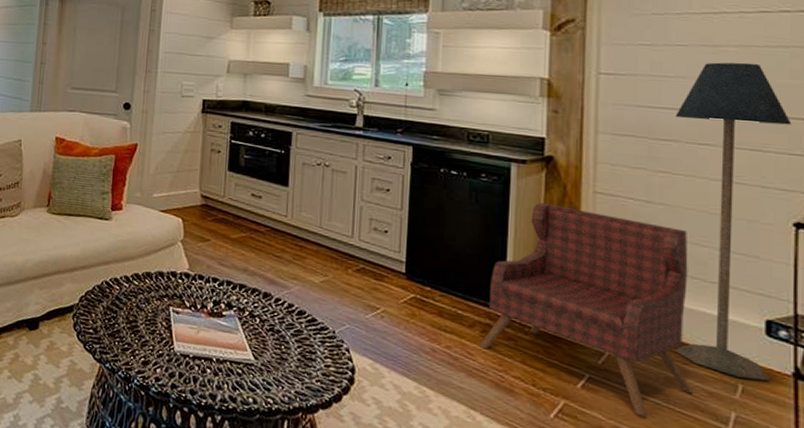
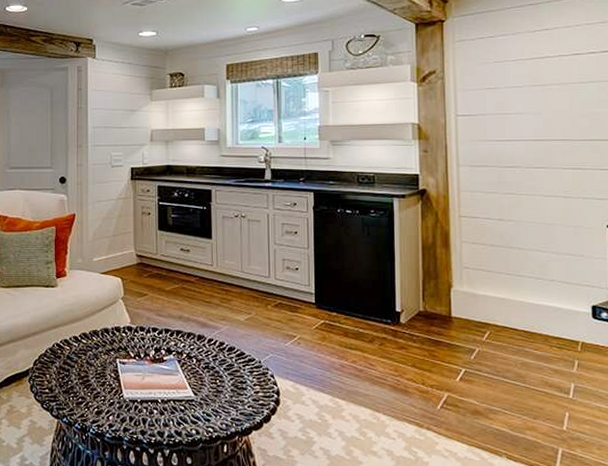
armchair: present [479,202,693,417] -> none [378,230,542,397]
floor lamp: present [675,62,792,381] -> none [516,97,602,355]

